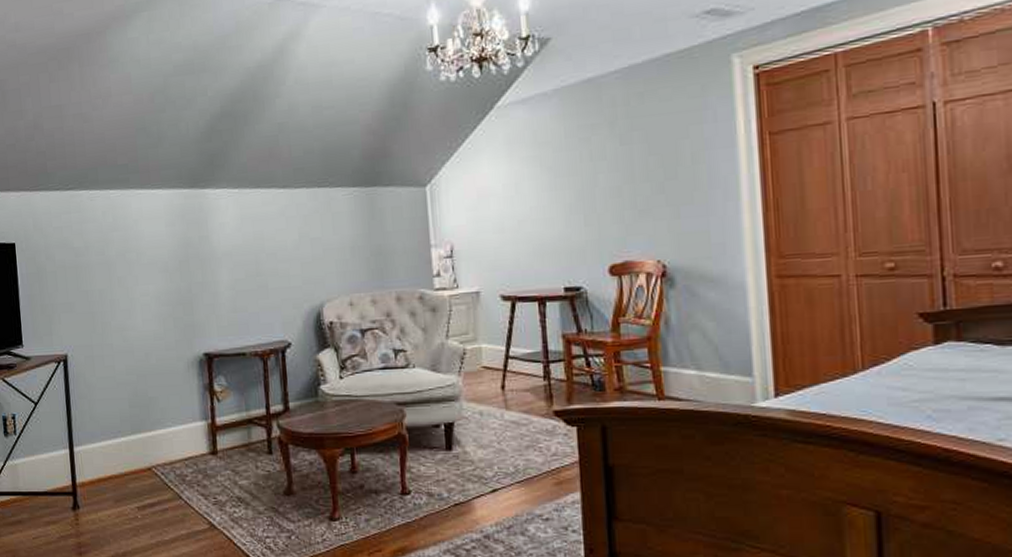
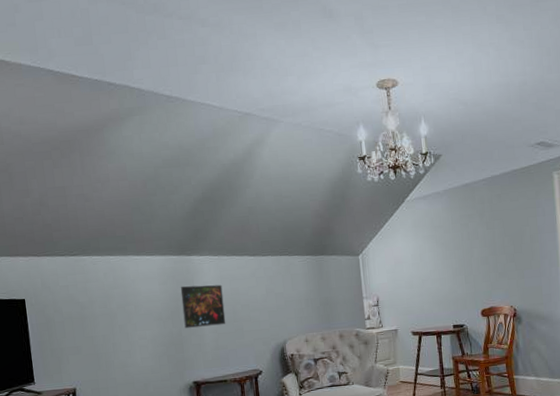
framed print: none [191,226,247,283] -> present [180,284,226,328]

